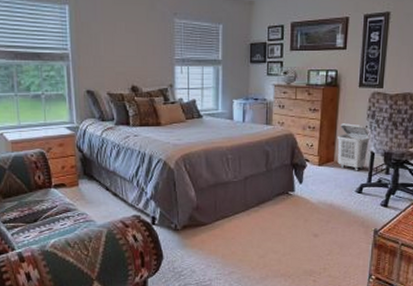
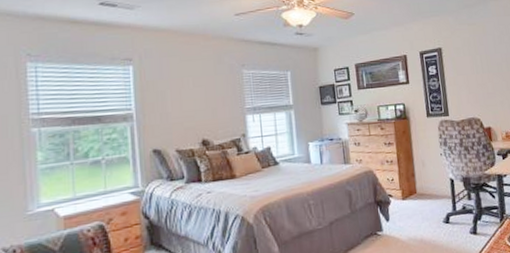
laundry basket: present [337,123,371,171] -> none [415,153,447,201]

